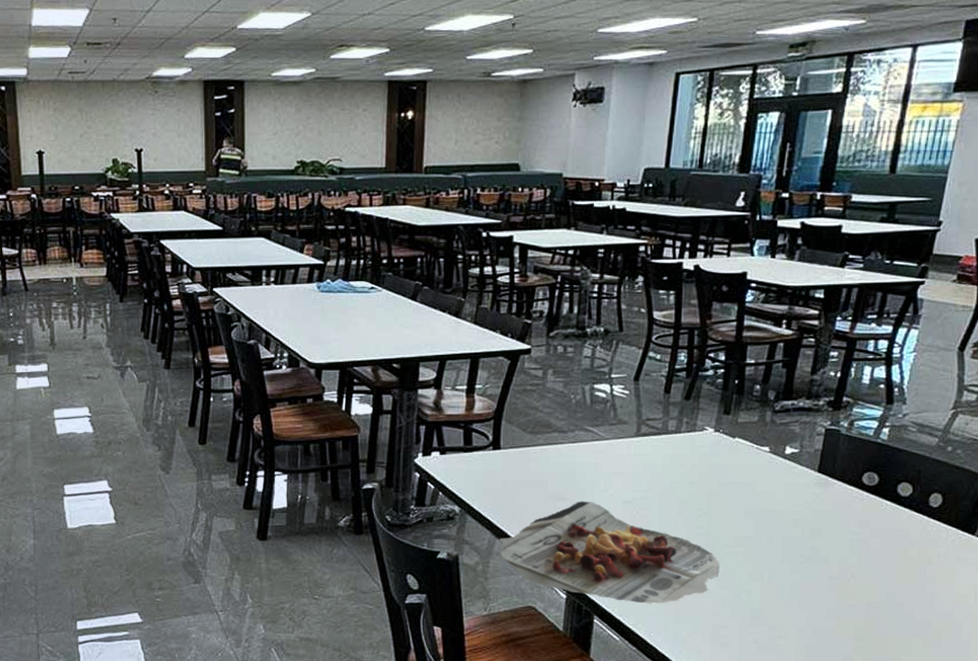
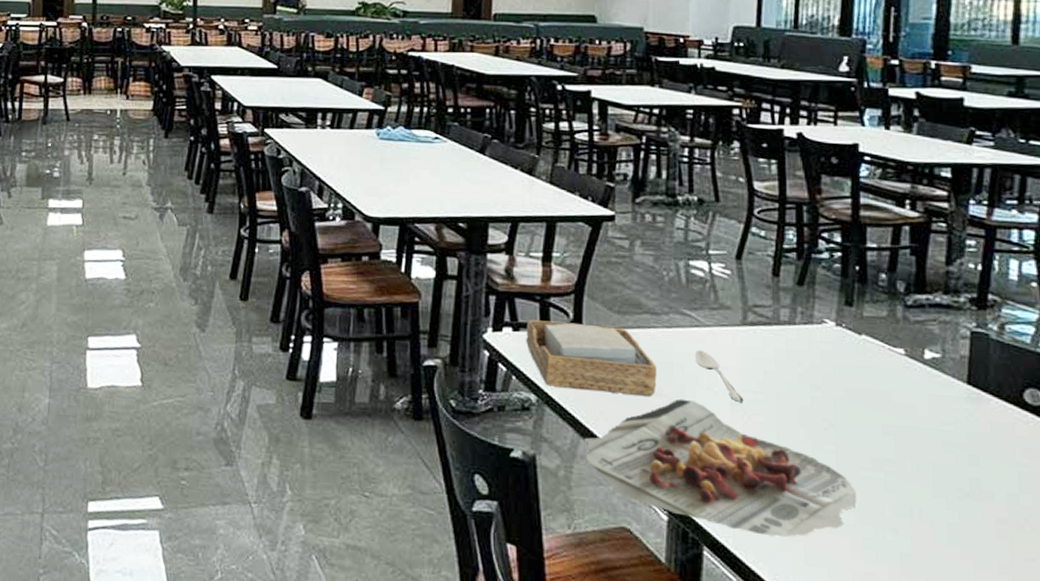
napkin holder: none [451,444,562,502] -> present [526,319,657,397]
spoon: none [595,459,634,500] -> present [695,350,744,402]

